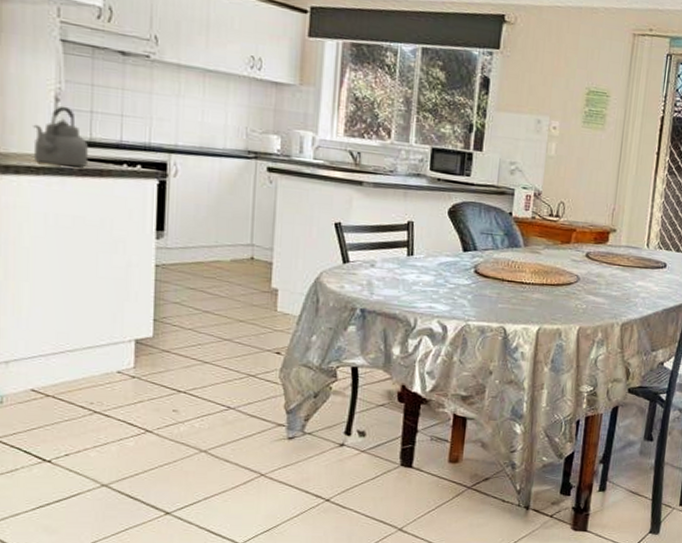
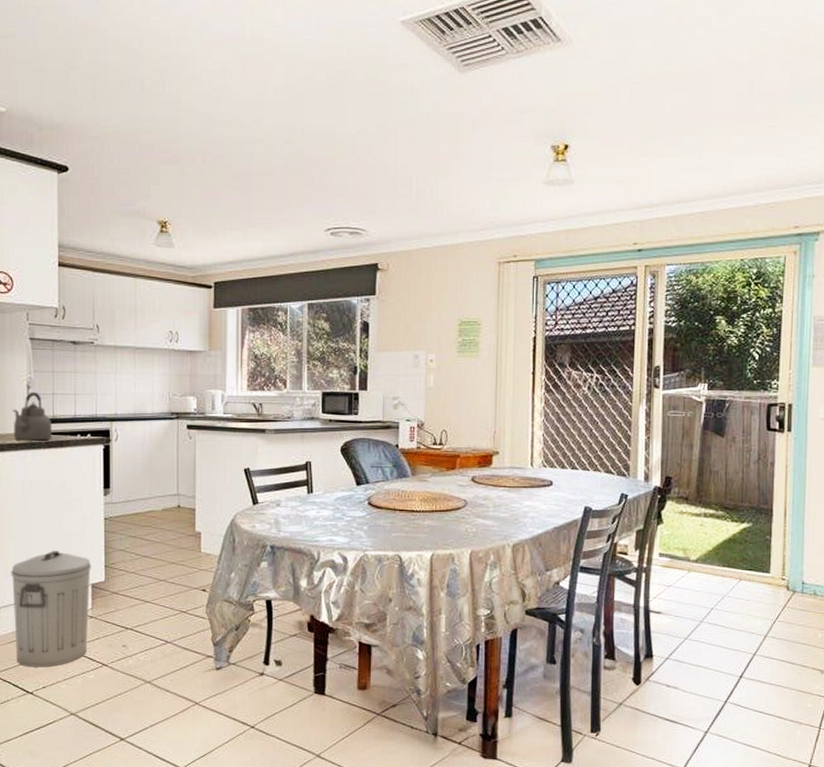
trash can: none [25,298,135,432] -> present [11,551,91,667]

